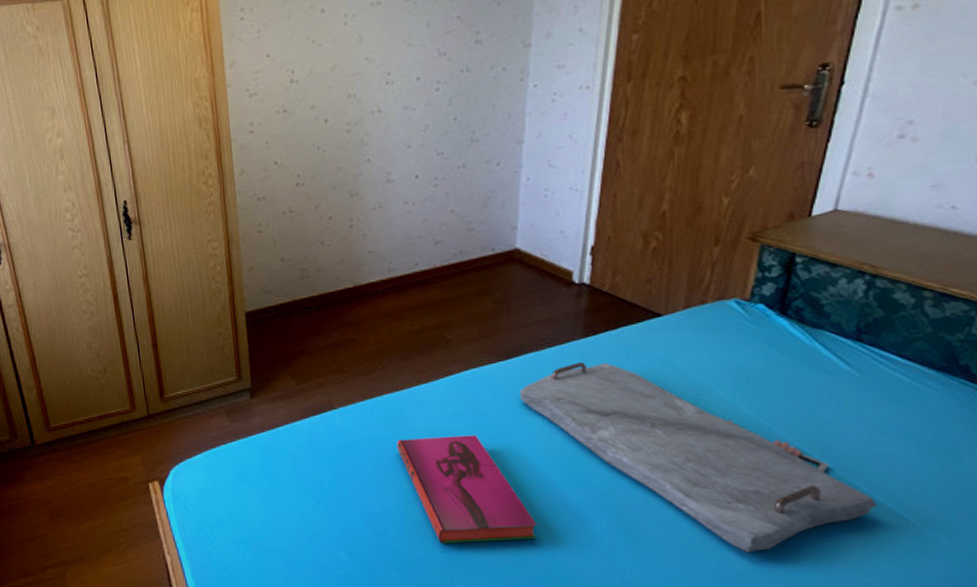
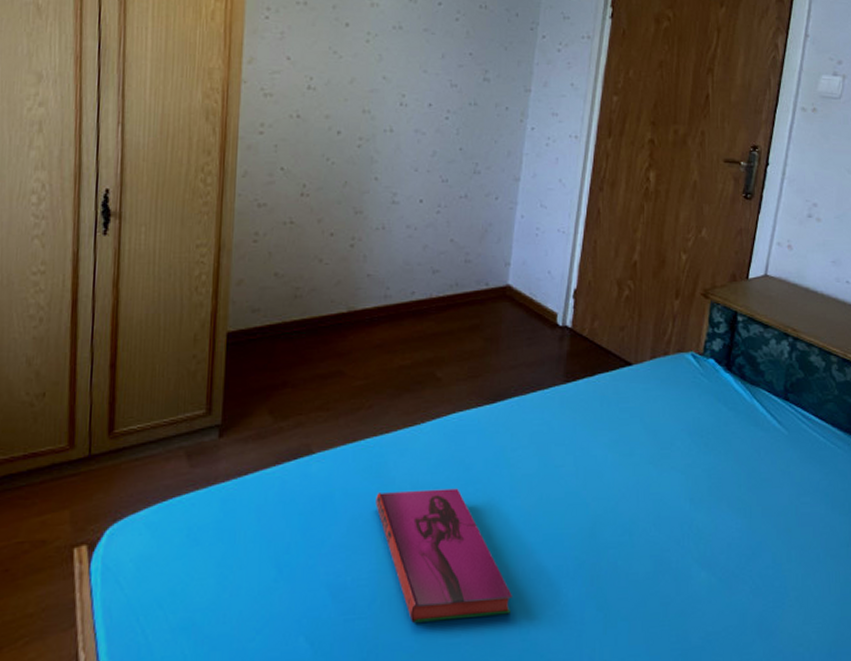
serving tray: present [519,362,878,553] -> none [502,410,806,623]

